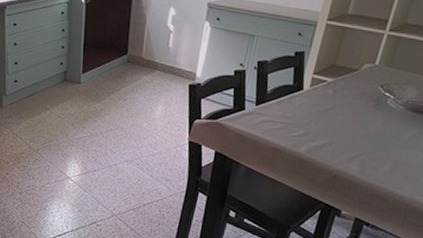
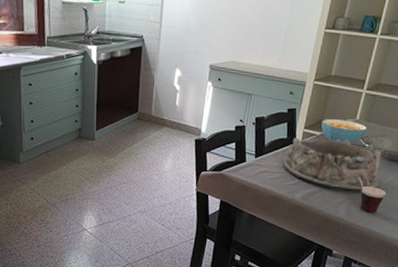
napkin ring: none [287,83,405,146] -> present [283,137,382,191]
cereal bowl: none [333,64,389,93] -> present [321,119,368,145]
cup: none [360,121,408,171] -> present [345,170,387,213]

